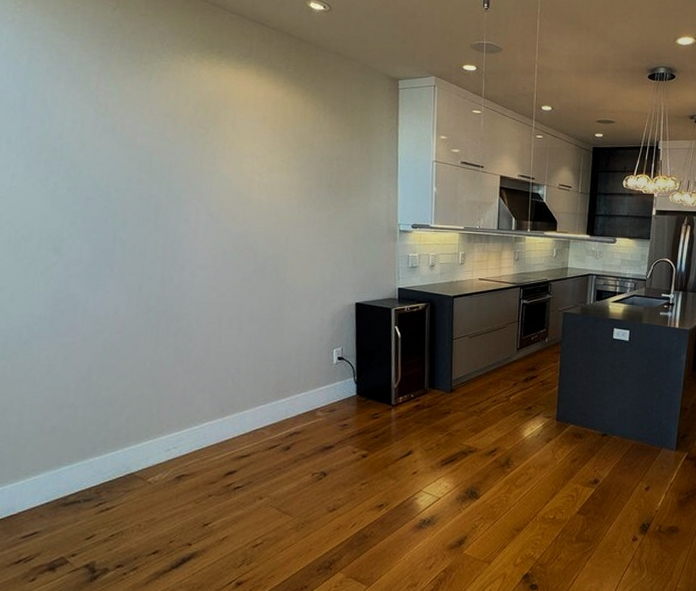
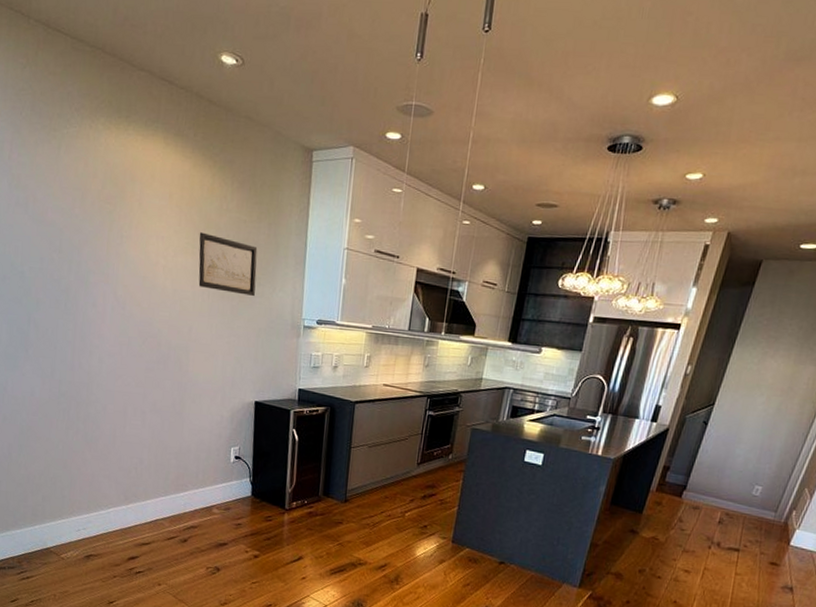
wall art: none [293,151,352,207] -> present [198,232,258,297]

